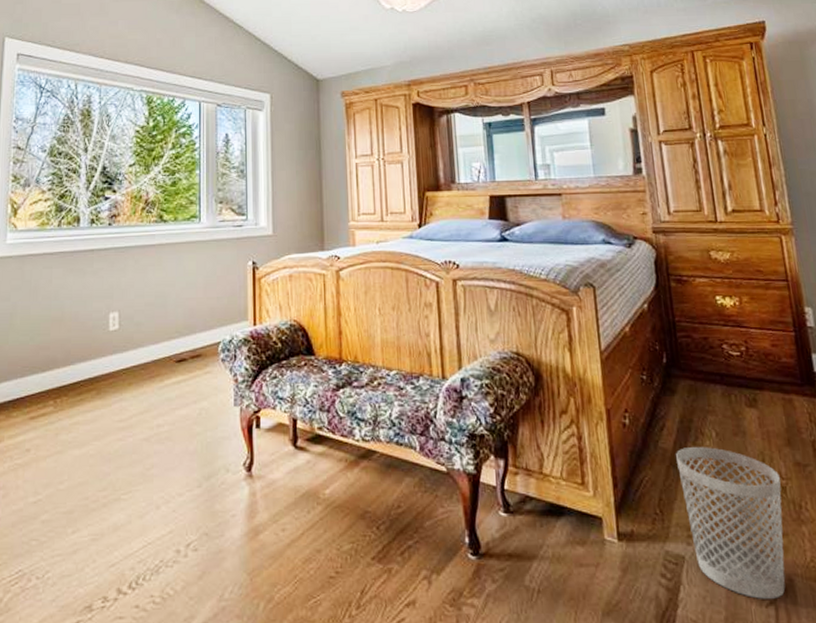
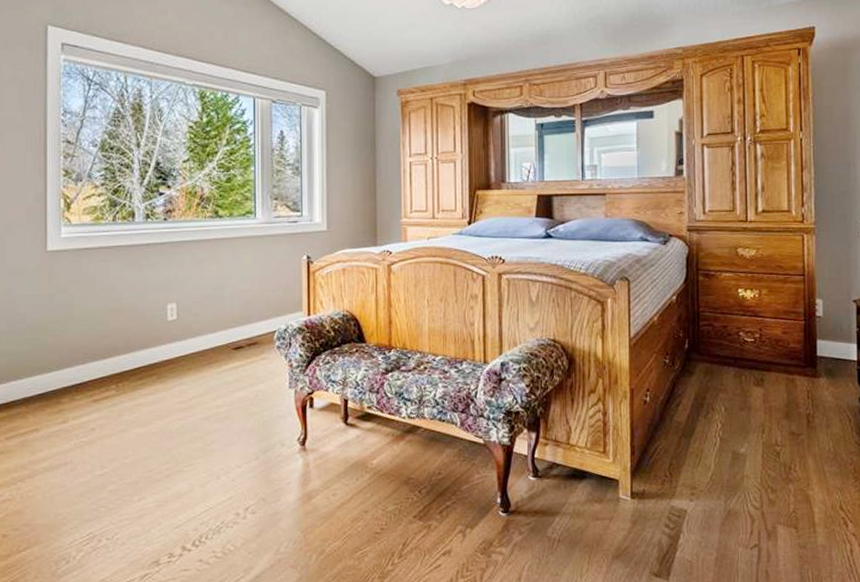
wastebasket: present [676,447,786,599] -> none [688,420,777,543]

